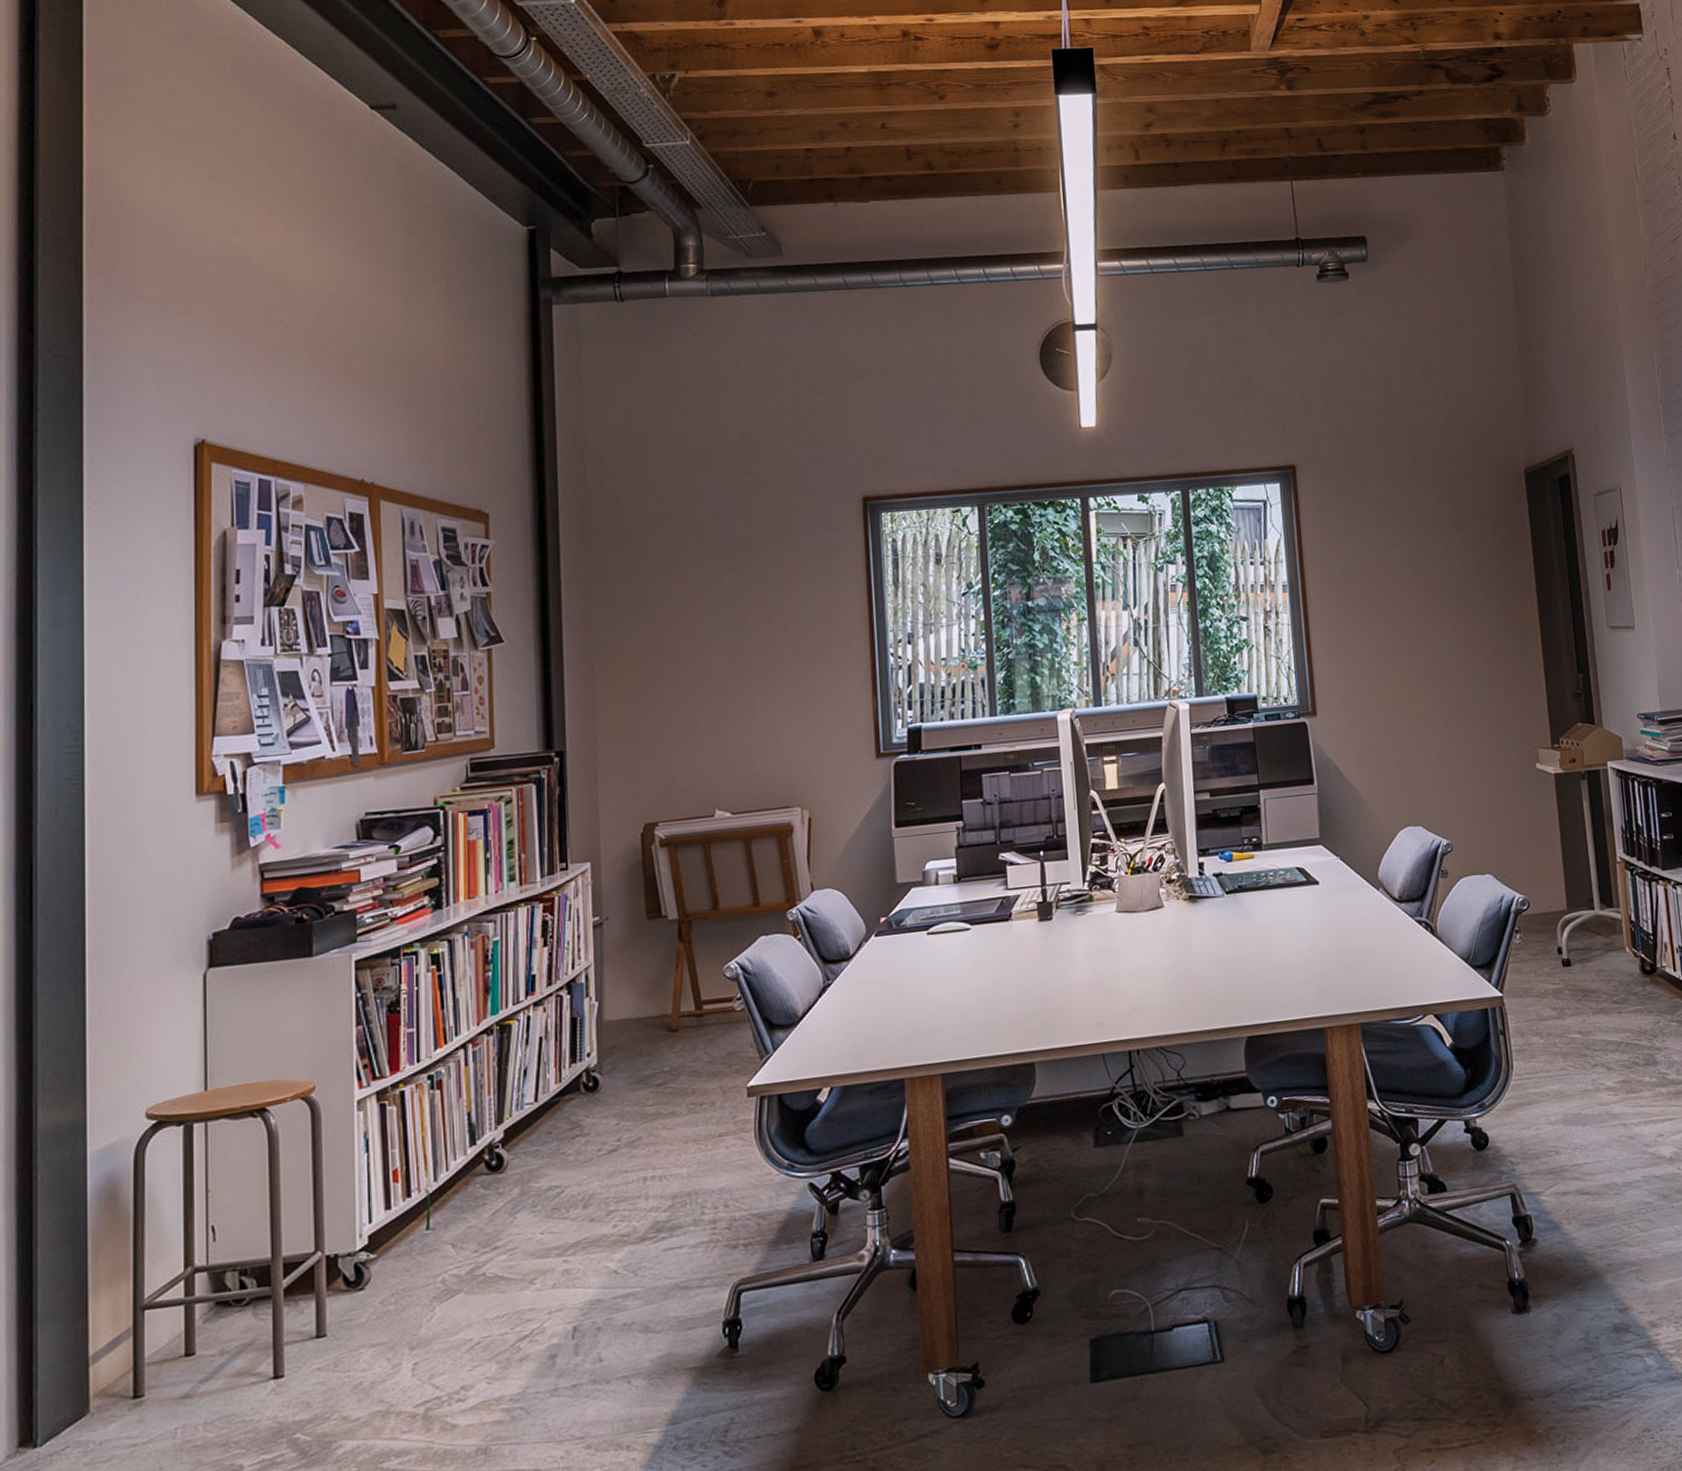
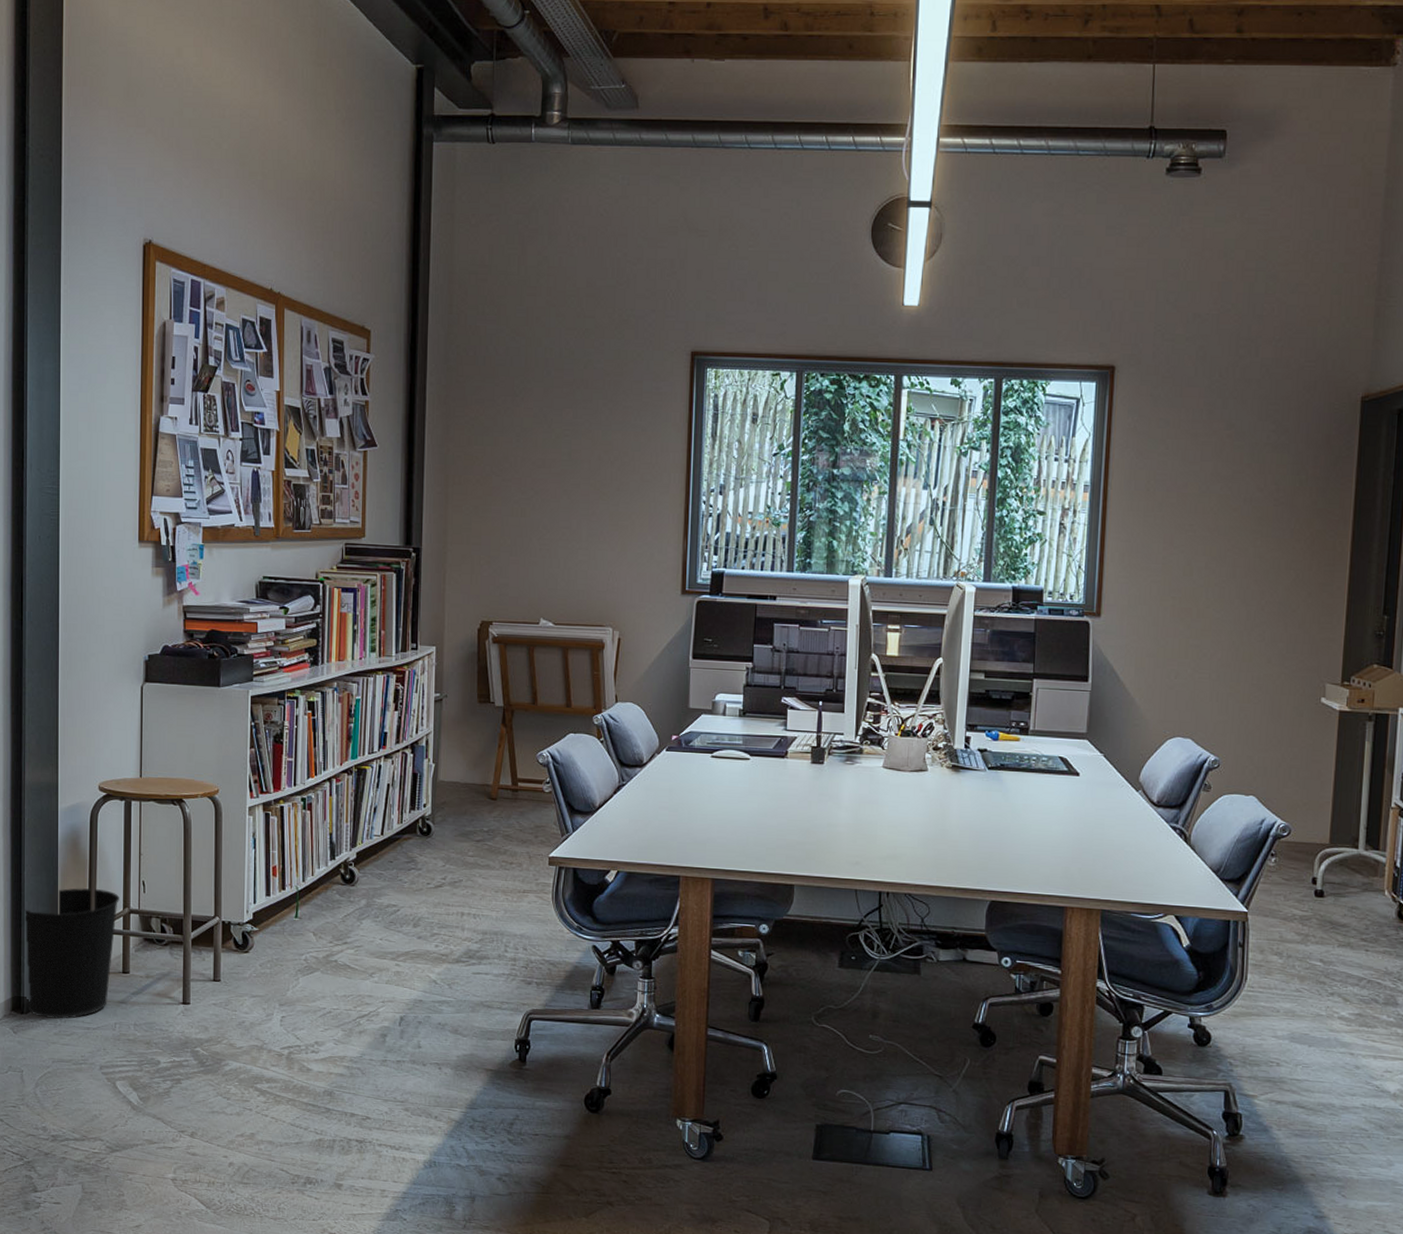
wastebasket: none [38,1249,179,1446] -> present [25,888,120,1020]

